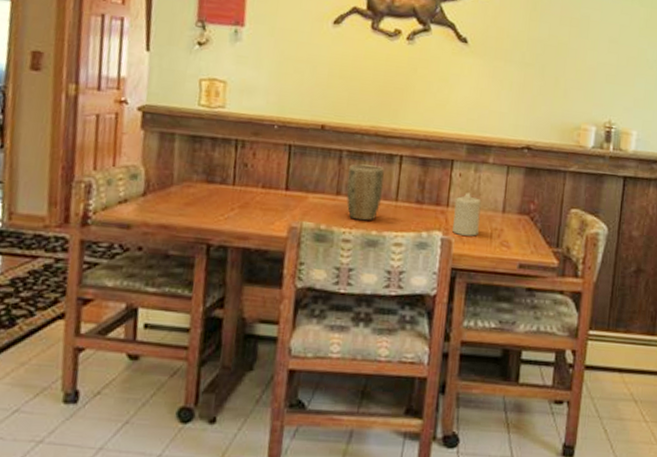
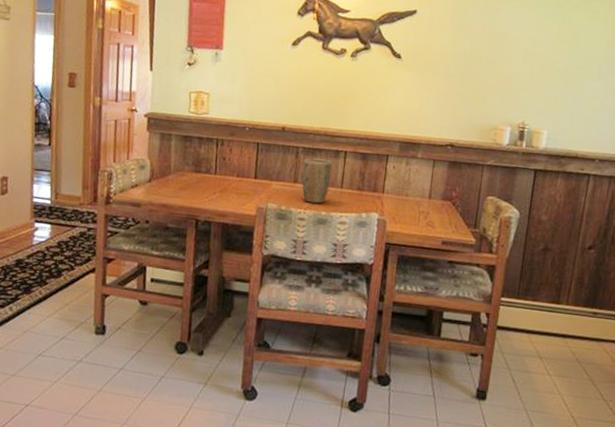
candle: present [453,193,481,236] -> none [387,182,411,218]

